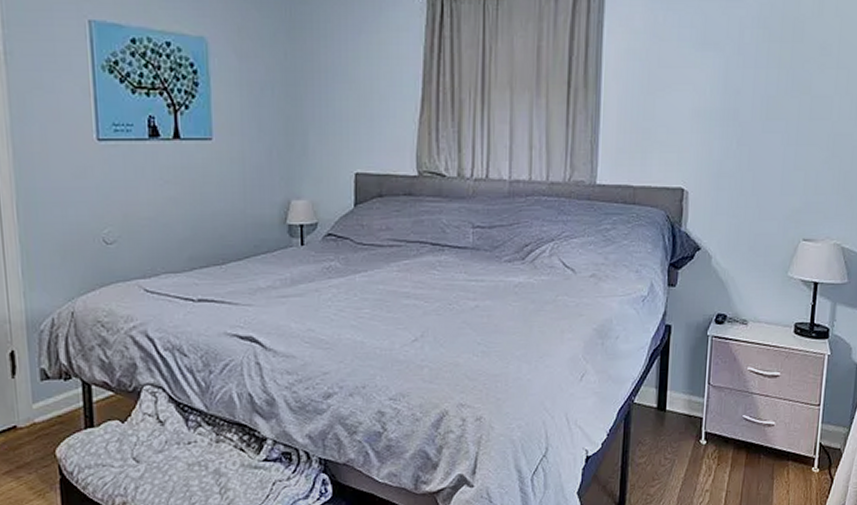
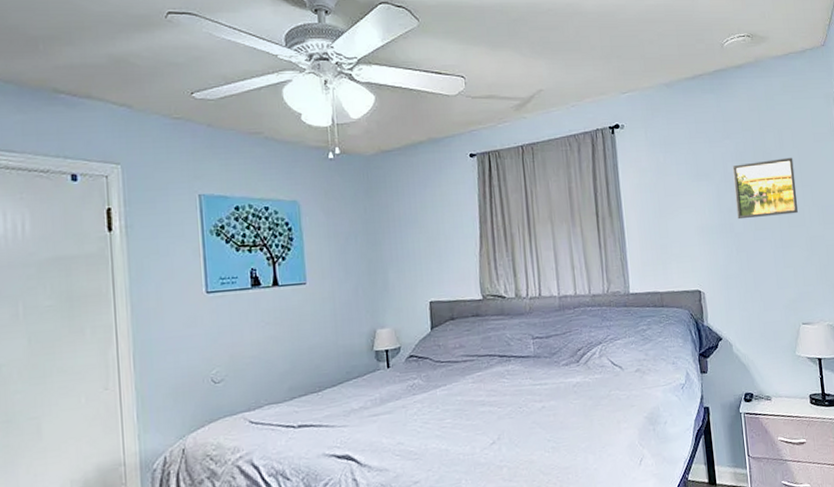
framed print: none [746,29,832,105] -> present [732,157,798,220]

